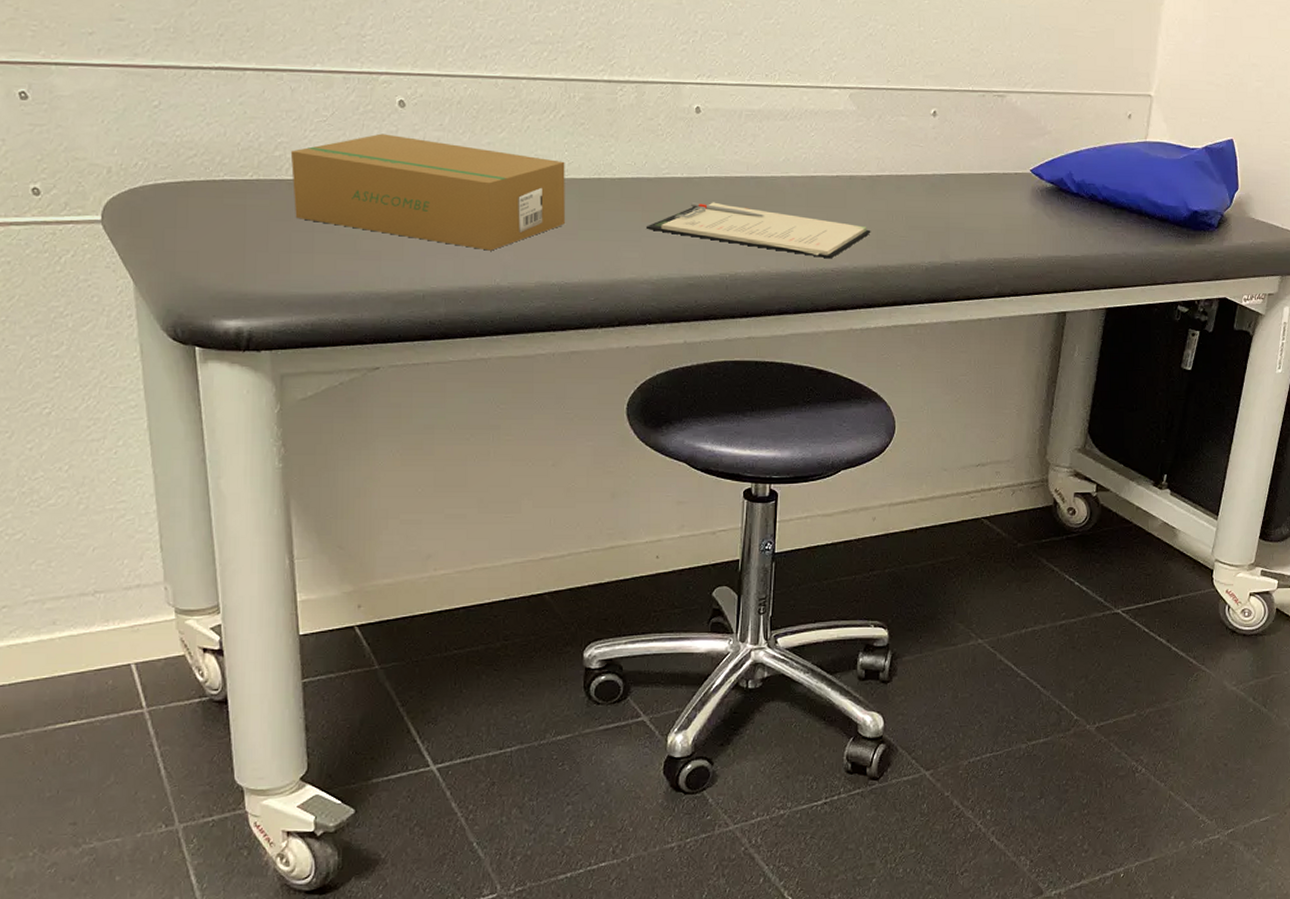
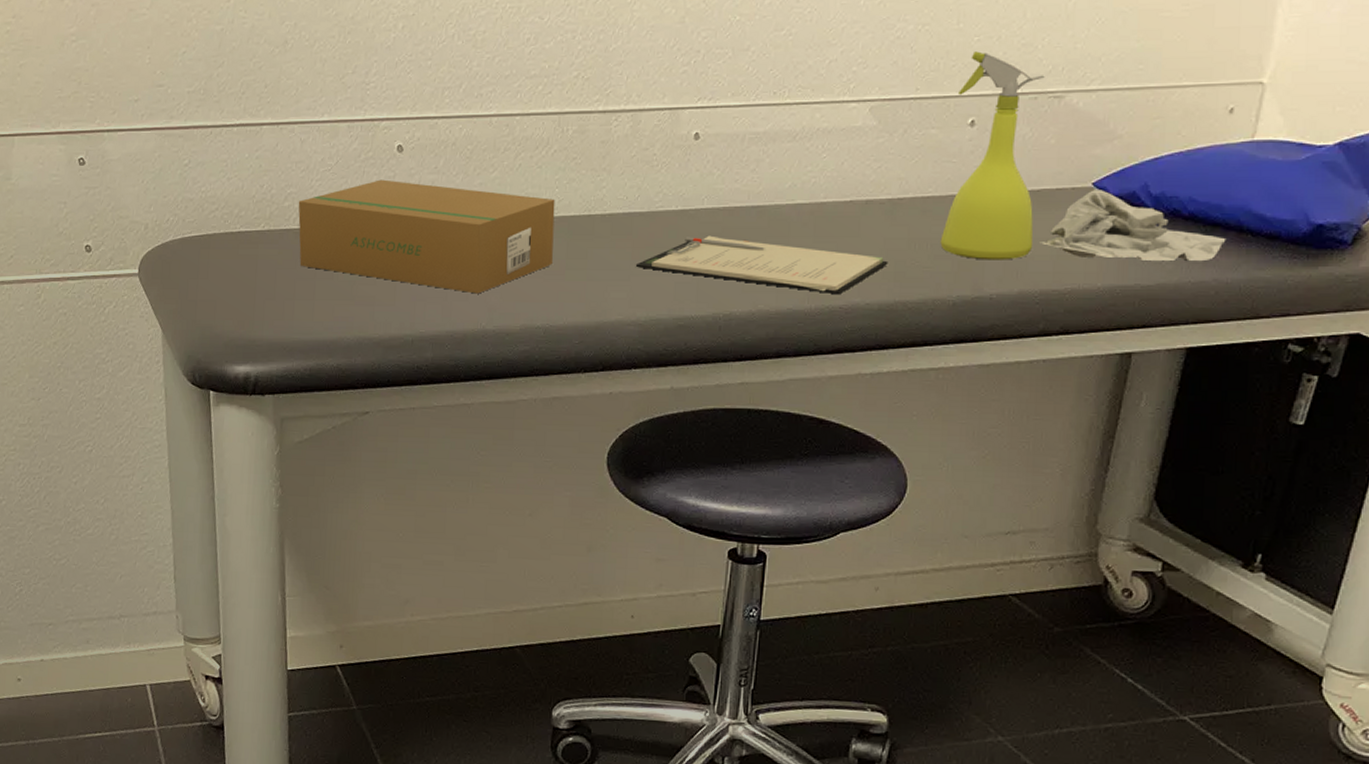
spray bottle: none [913,52,990,232] -> present [940,51,1045,260]
tissue: none [992,175,1131,237] -> present [1040,190,1226,260]

